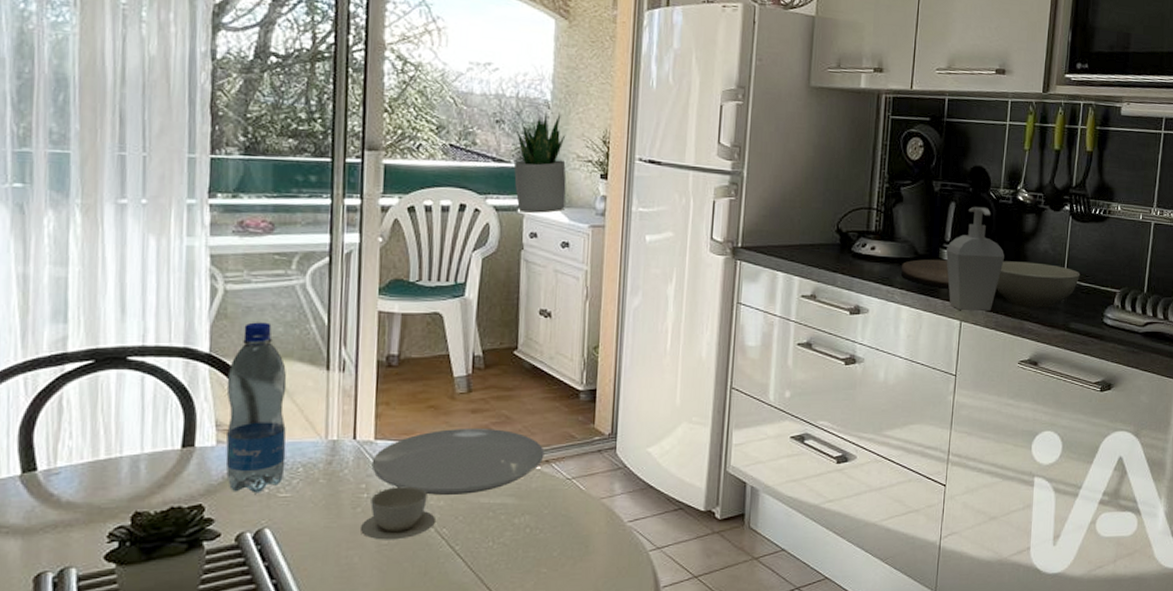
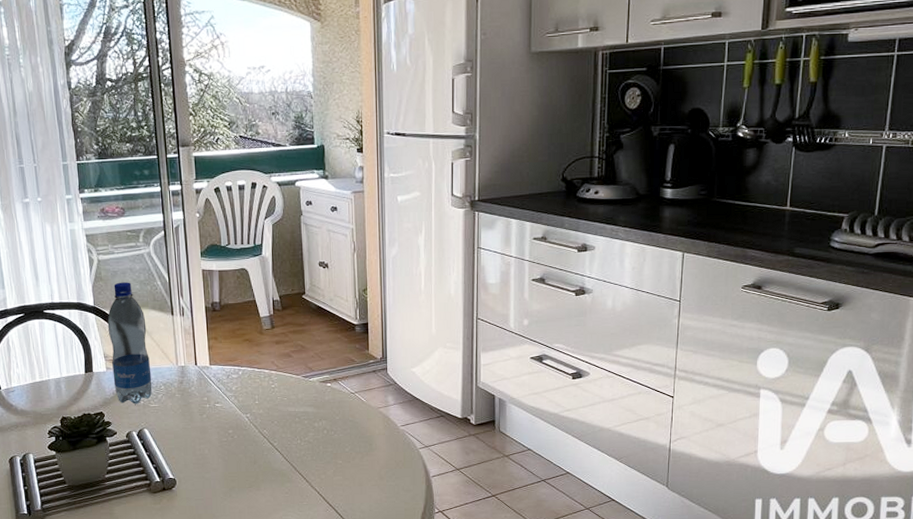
teacup: present [359,486,435,540] -> none [206,399,258,438]
plate: present [371,427,545,495] -> none [209,355,333,405]
planter: present [513,113,567,213] -> none [286,101,331,185]
cutting board: present [901,259,999,293] -> none [624,197,720,225]
soap bottle: present [945,206,1004,312] -> none [666,146,725,243]
bowl: present [995,261,1081,308] -> none [717,194,805,236]

